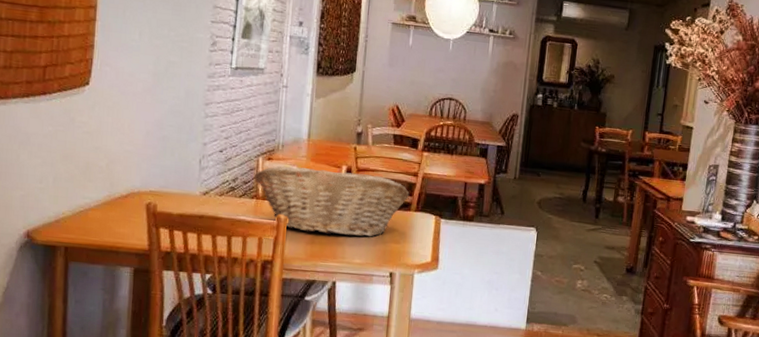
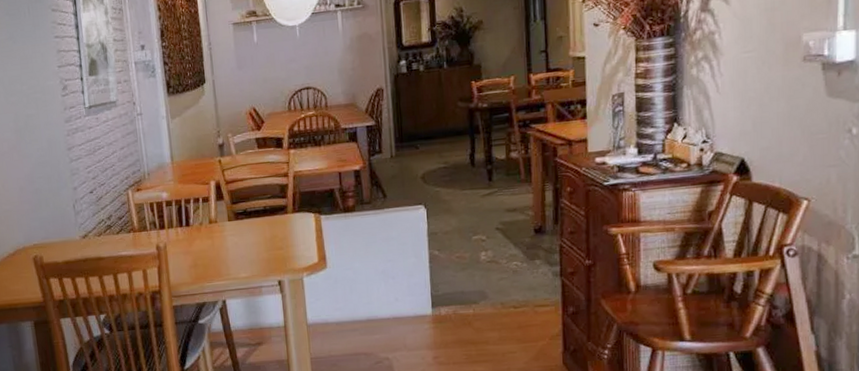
fruit basket: present [254,166,410,237] -> none [127,184,284,256]

